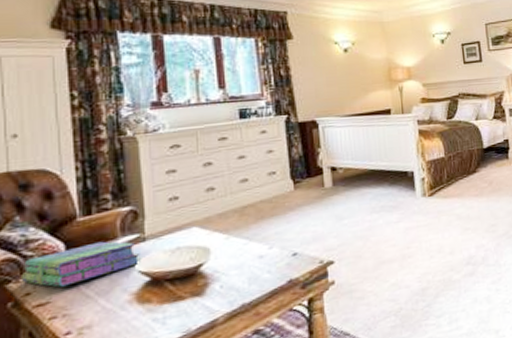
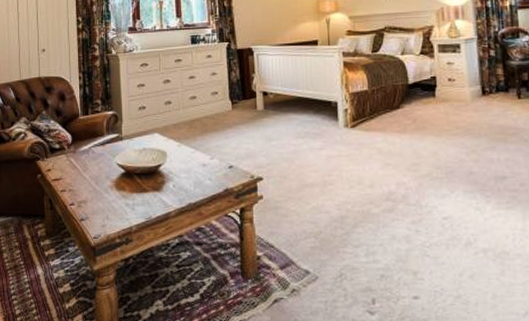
stack of books: present [22,241,141,287] -> none [46,136,119,168]

